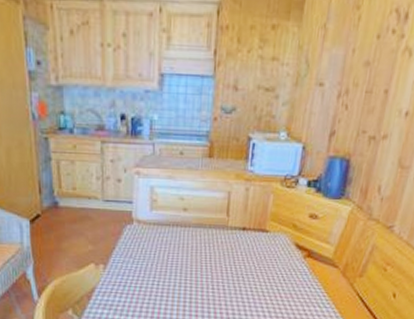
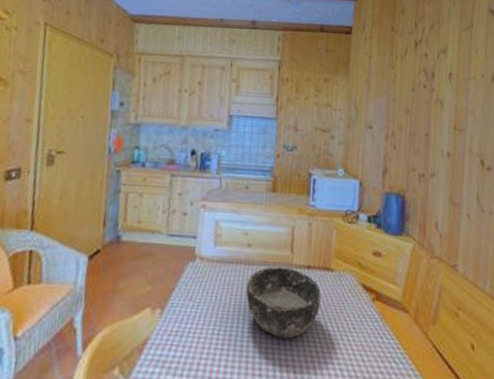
bowl: none [182,228,254,288] -> present [246,266,321,338]

